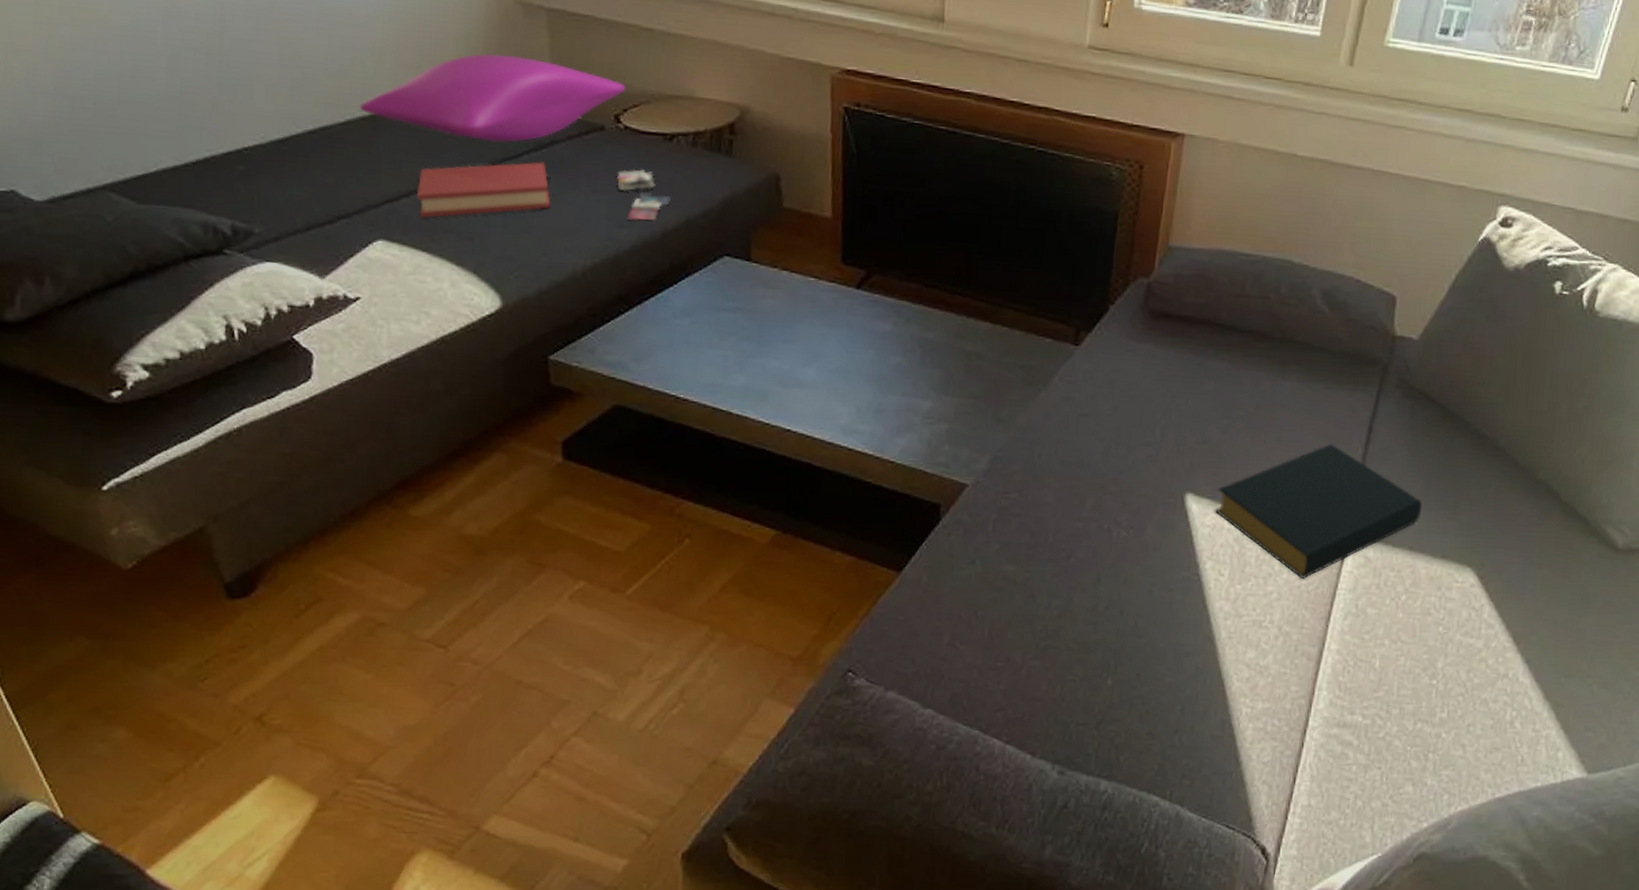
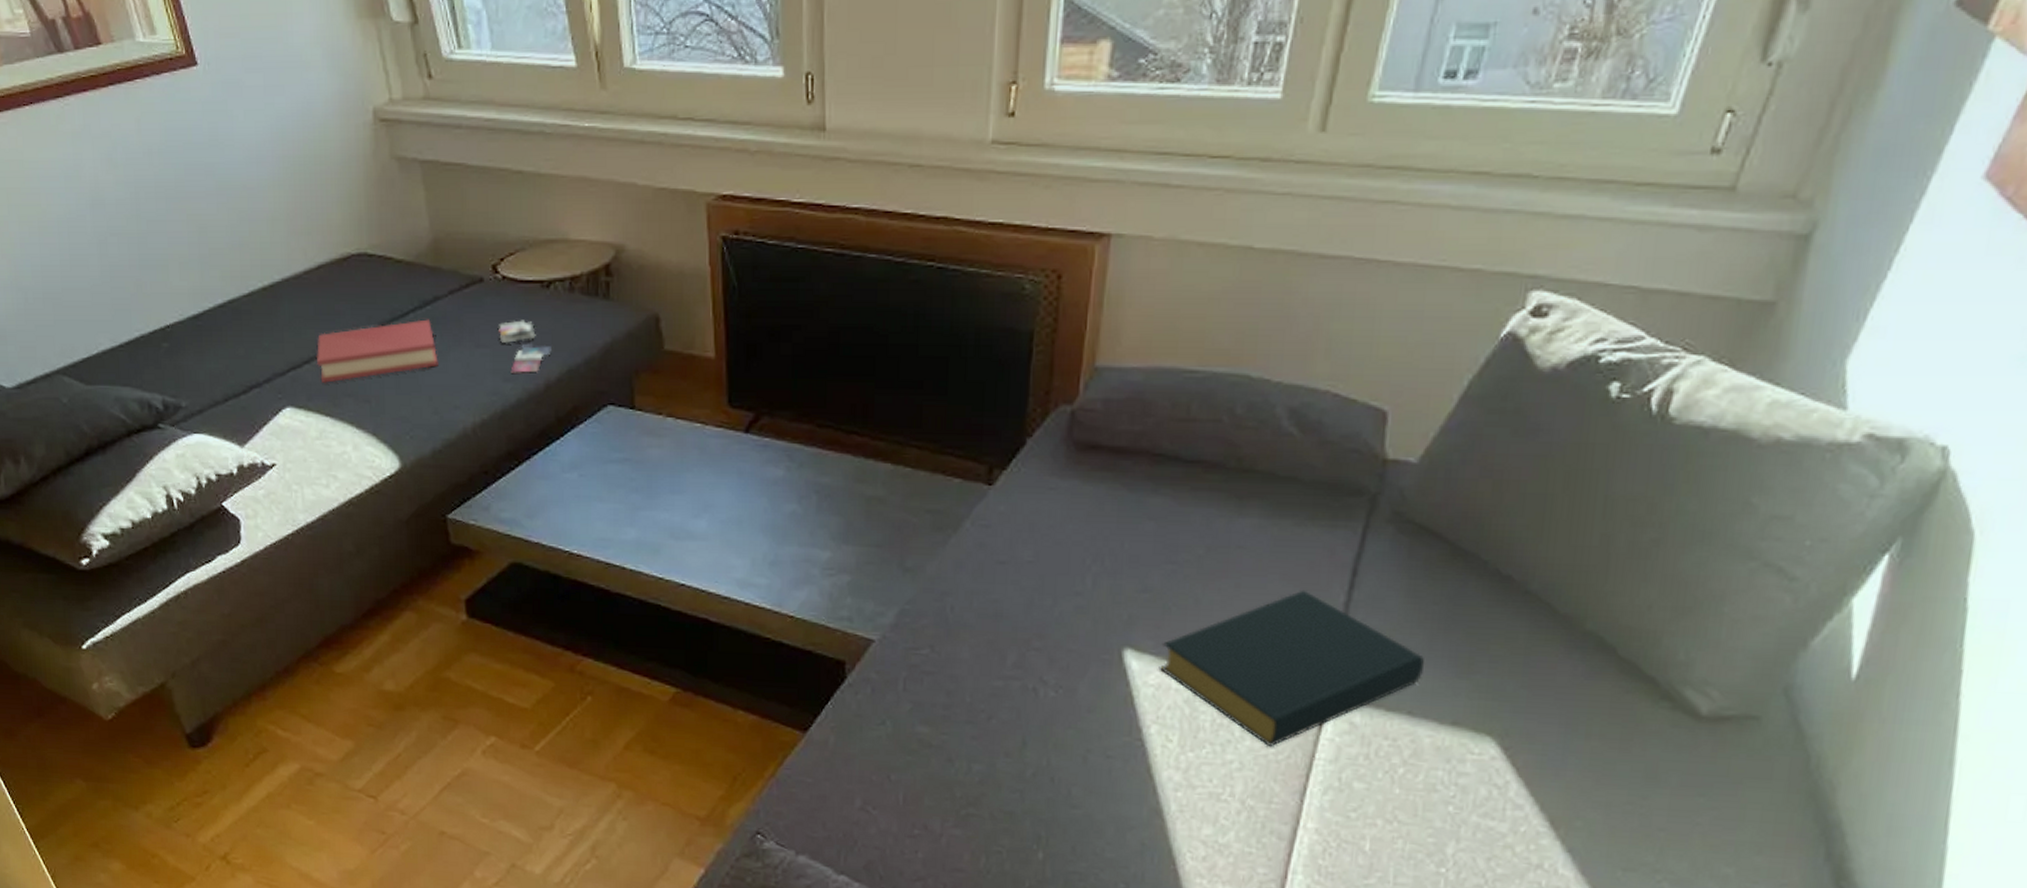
cushion: present [359,53,627,142] -> none [260,212,502,302]

